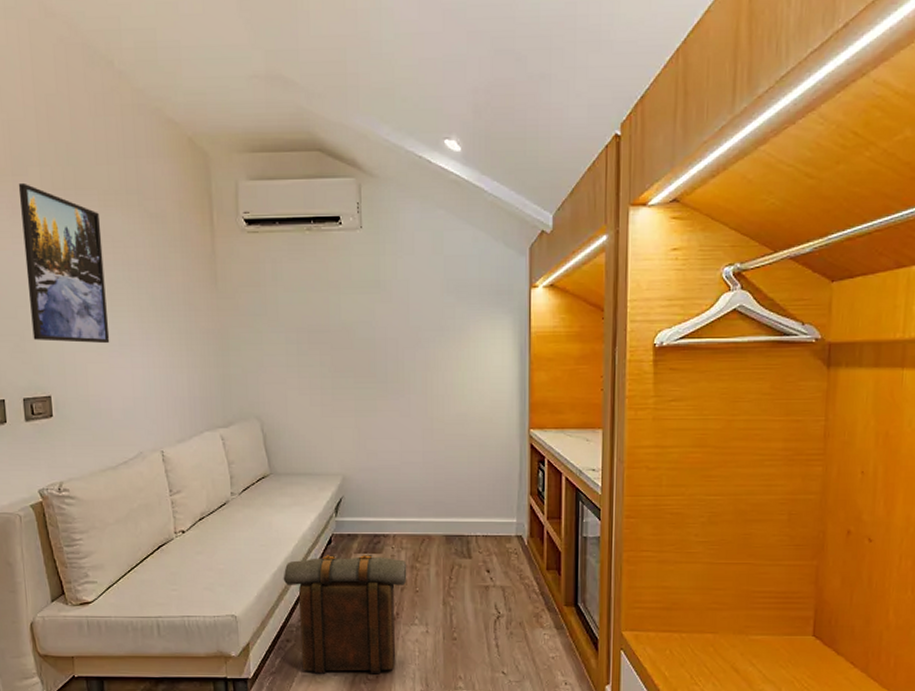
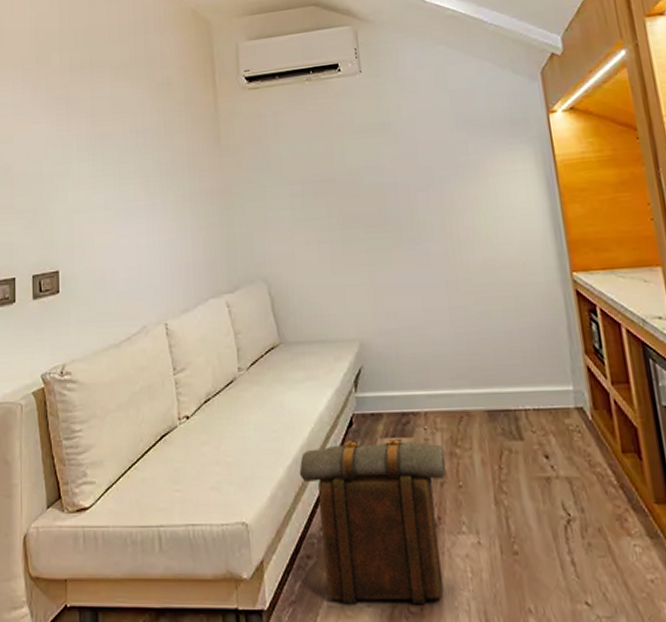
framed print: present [18,182,110,344] -> none [41,67,117,215]

